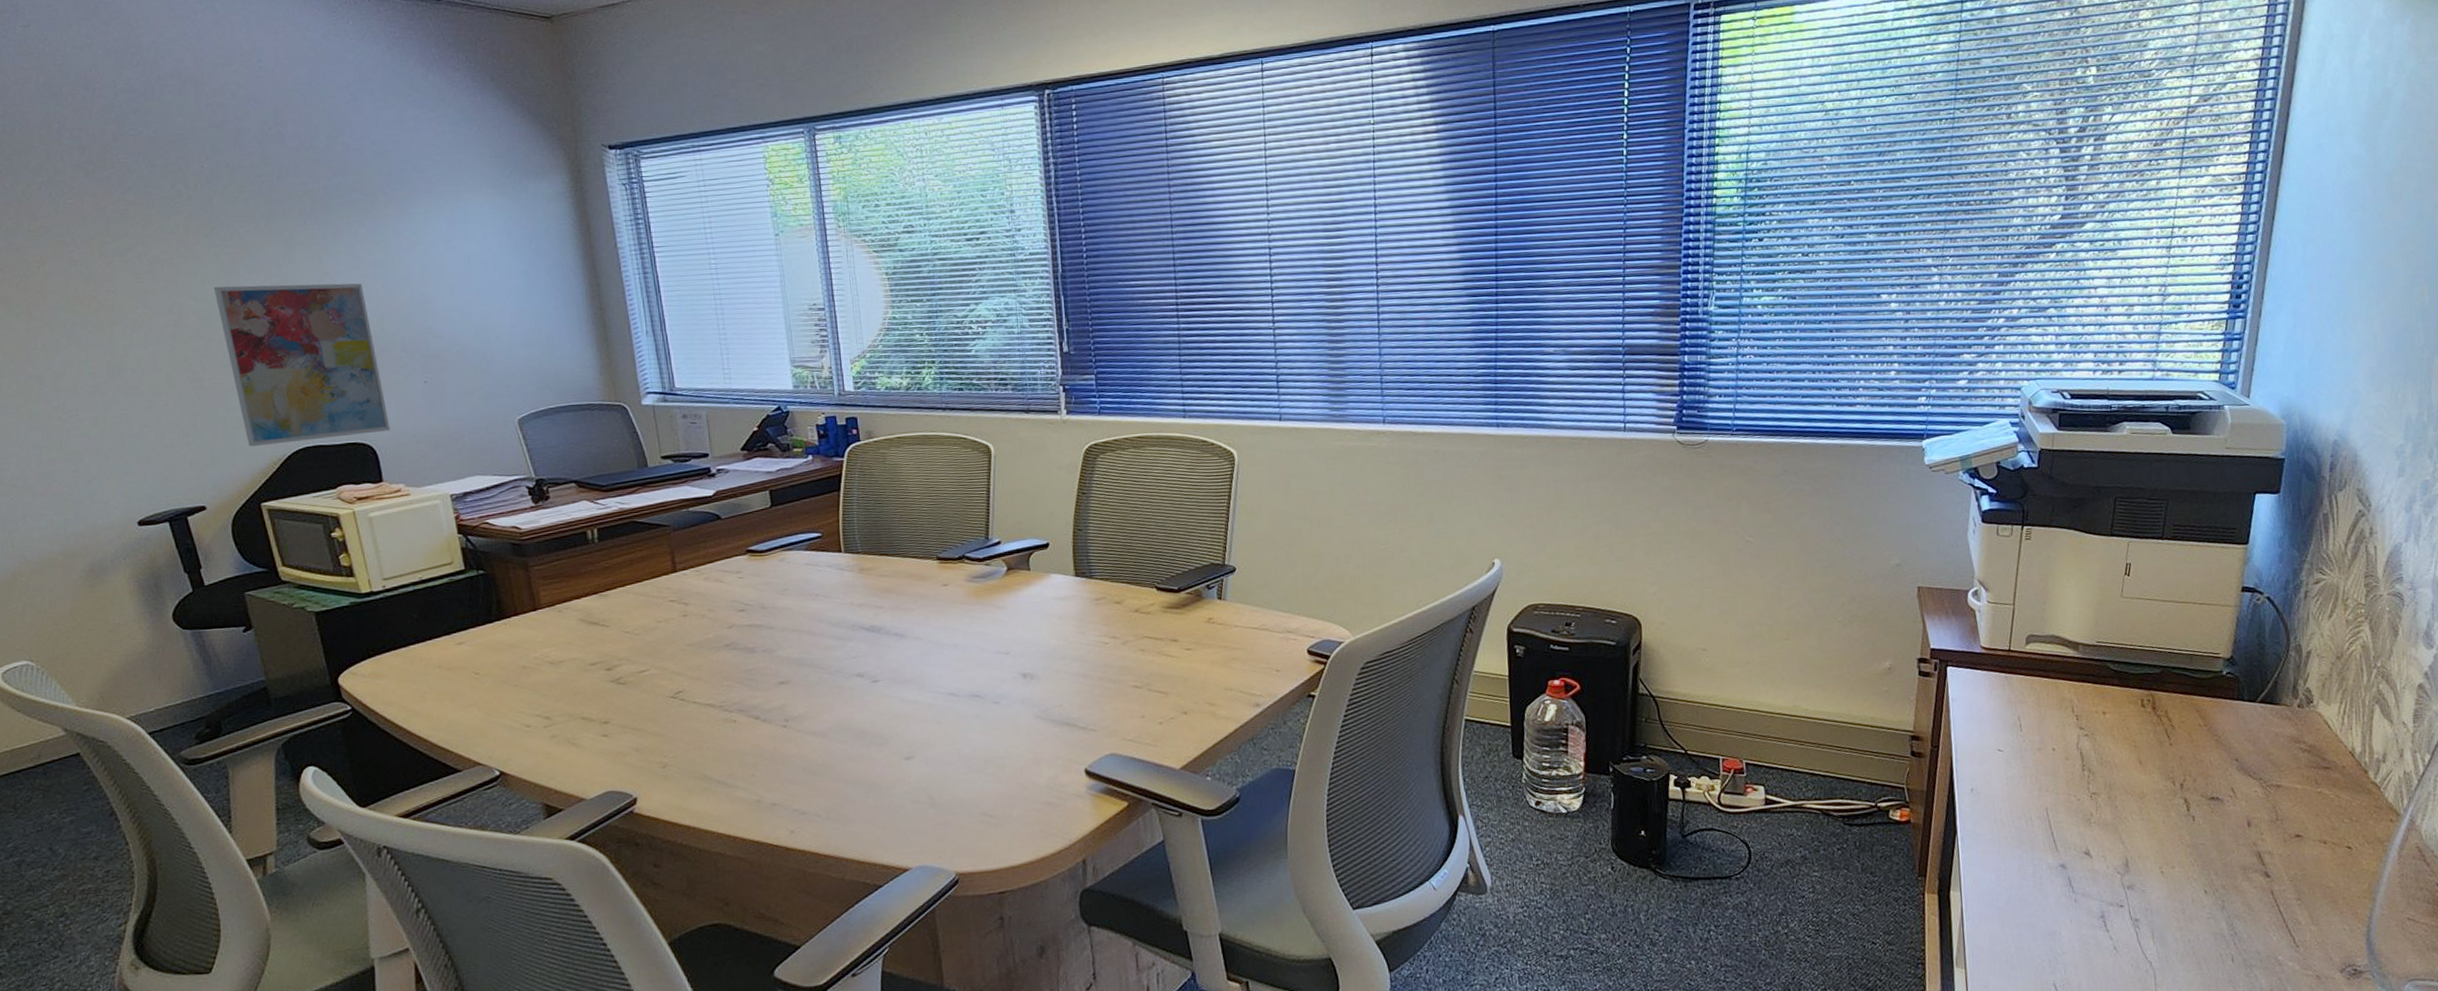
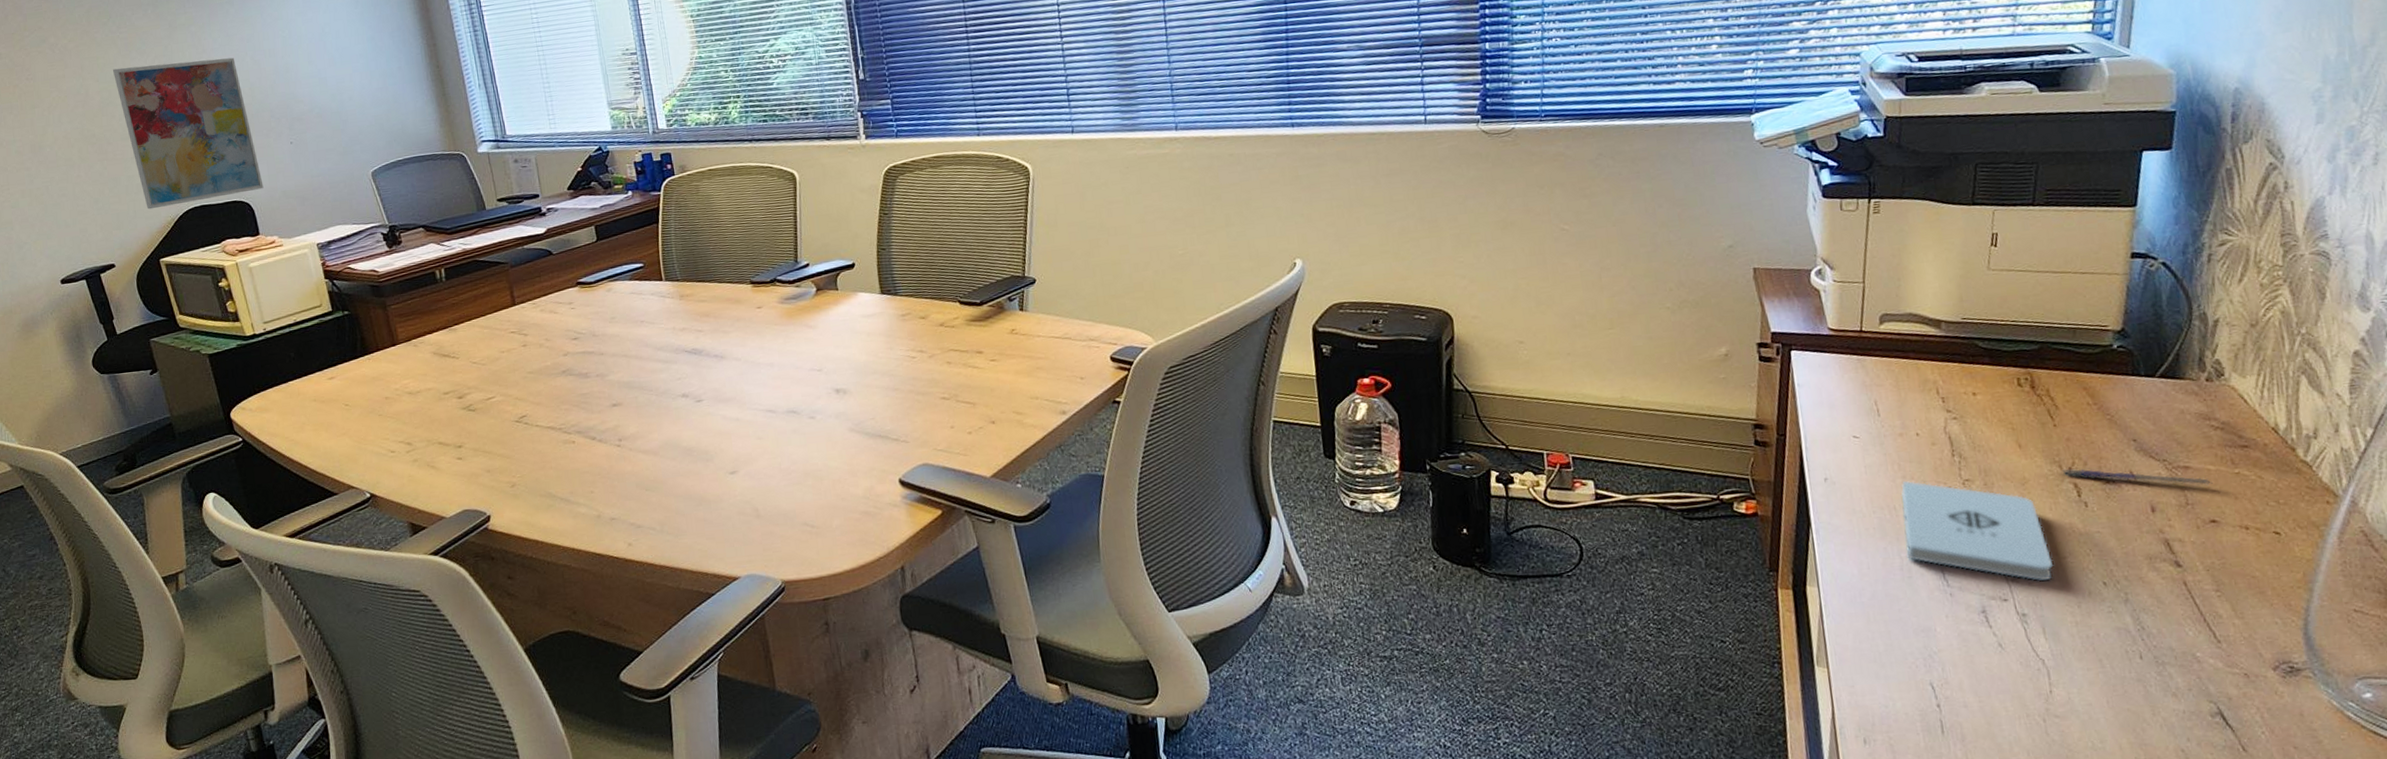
notepad: none [2036,793,2164,890] -> present [1901,481,2054,582]
pen: none [2175,784,2299,803] -> present [2062,468,2213,486]

